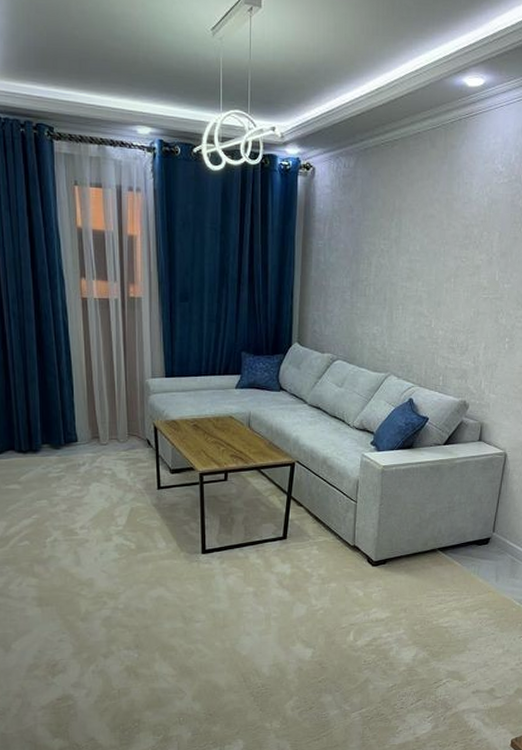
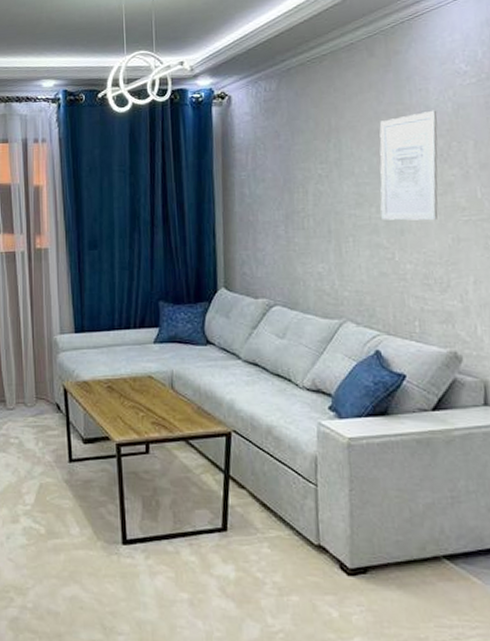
wall art: none [425,202,476,296] -> present [379,110,438,221]

